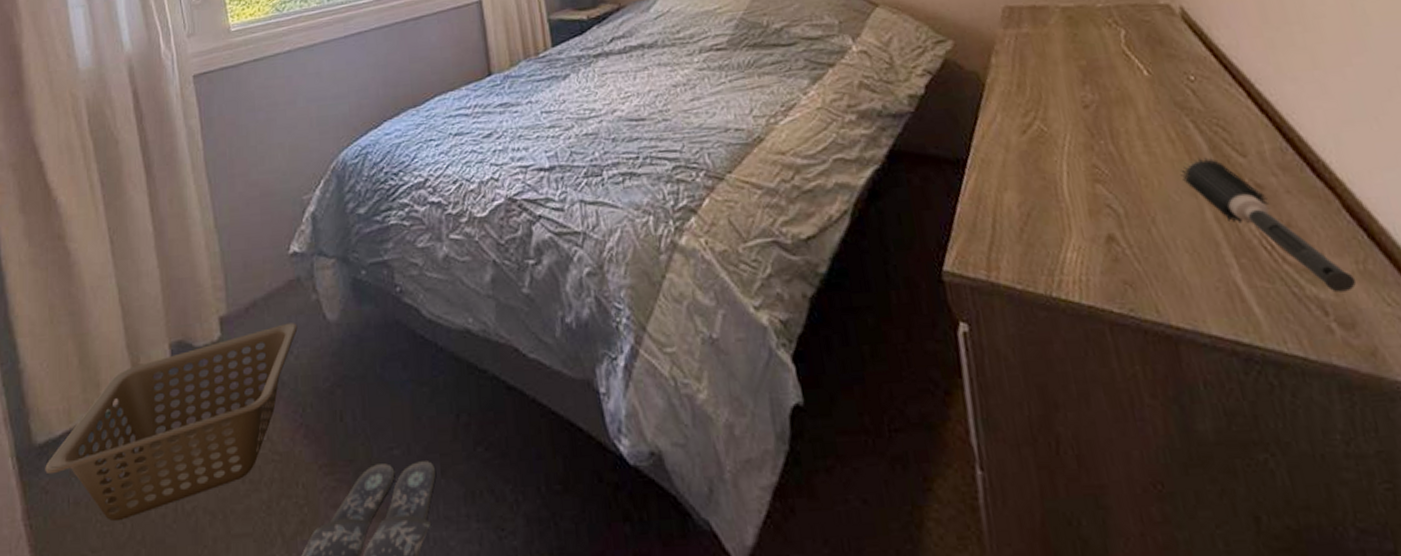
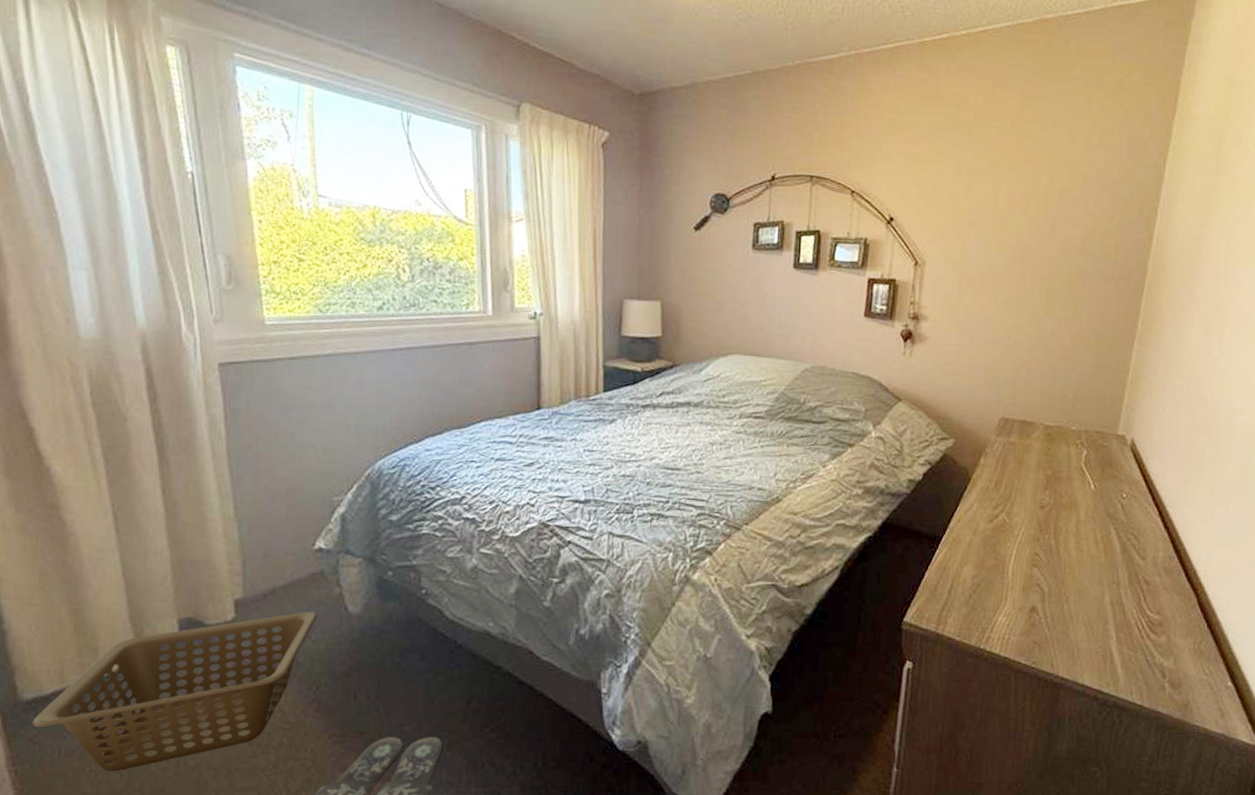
hairbrush: present [1180,157,1357,292] -> none [1095,557,1190,663]

